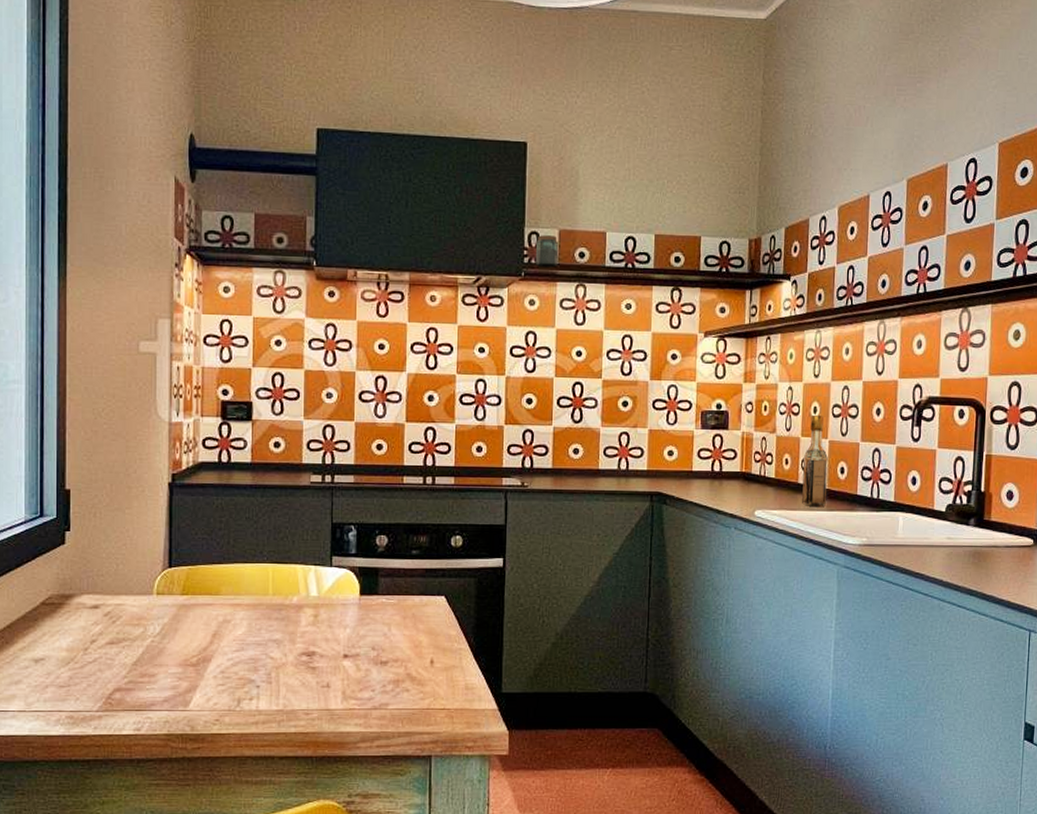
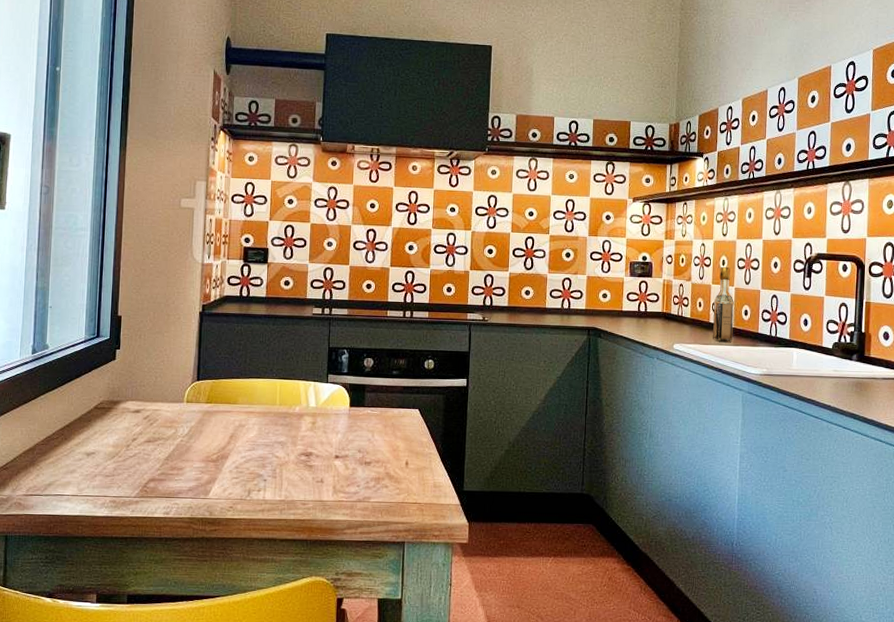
peanut butter: present [535,235,559,268] -> none [496,119,516,145]

